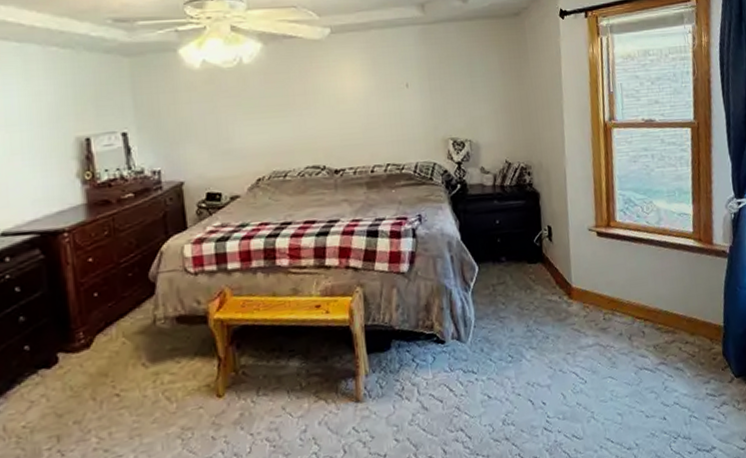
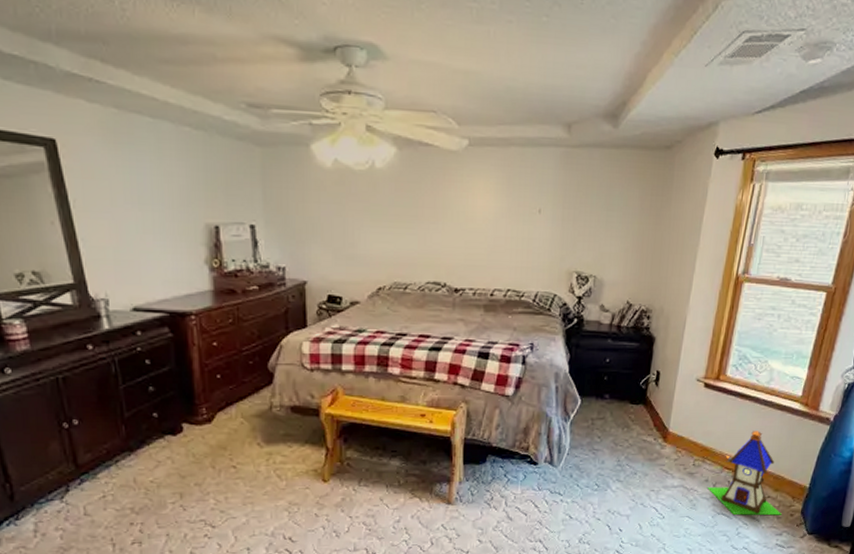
toy house: none [622,273,704,368] -> present [706,431,782,516]

